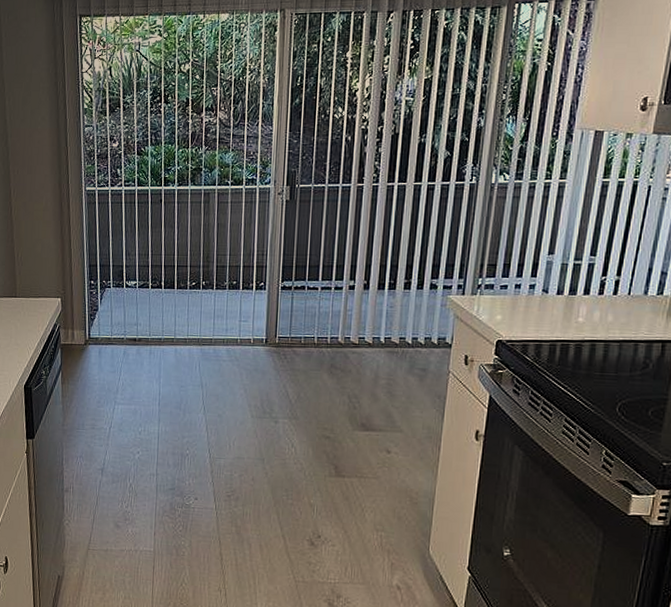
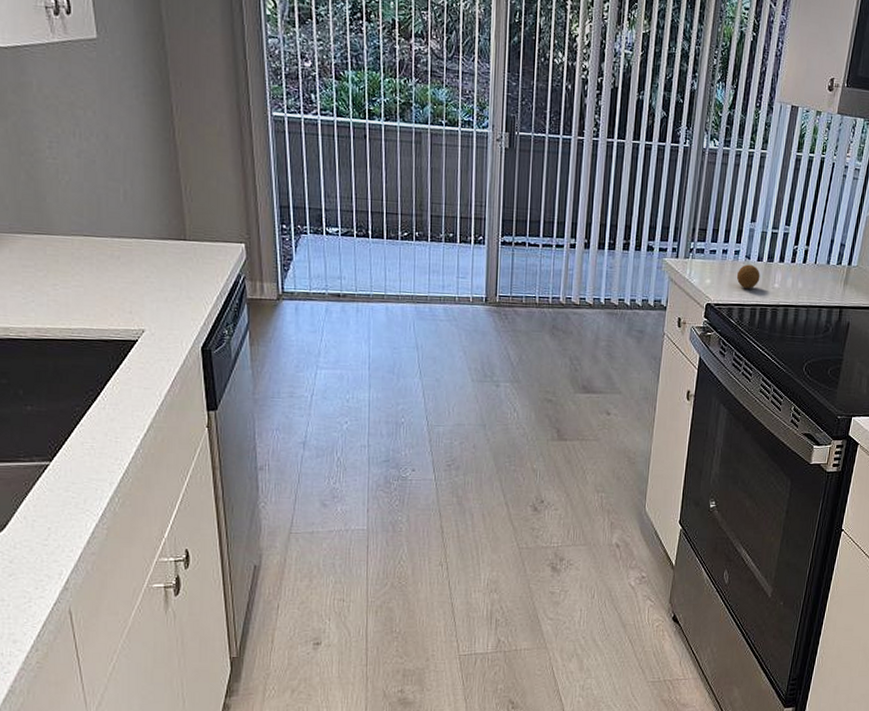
fruit: none [532,298,561,323] -> present [736,264,760,288]

